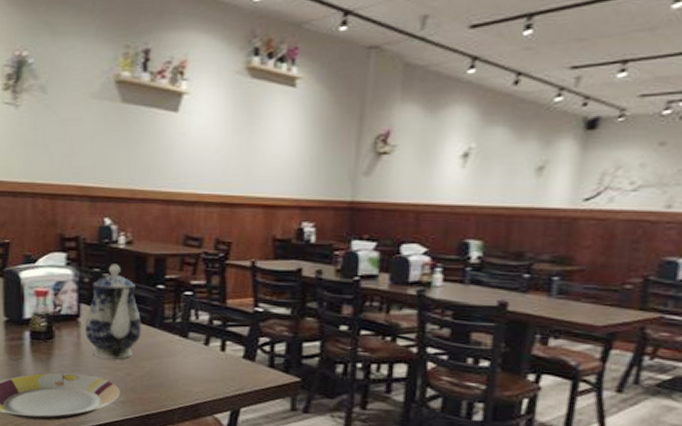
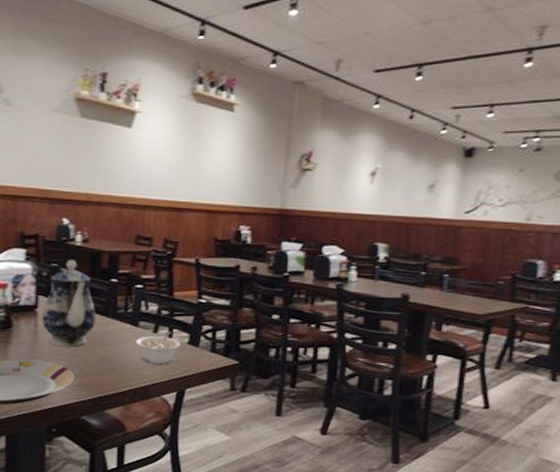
legume: none [185,344,235,380] -> present [136,332,181,364]

